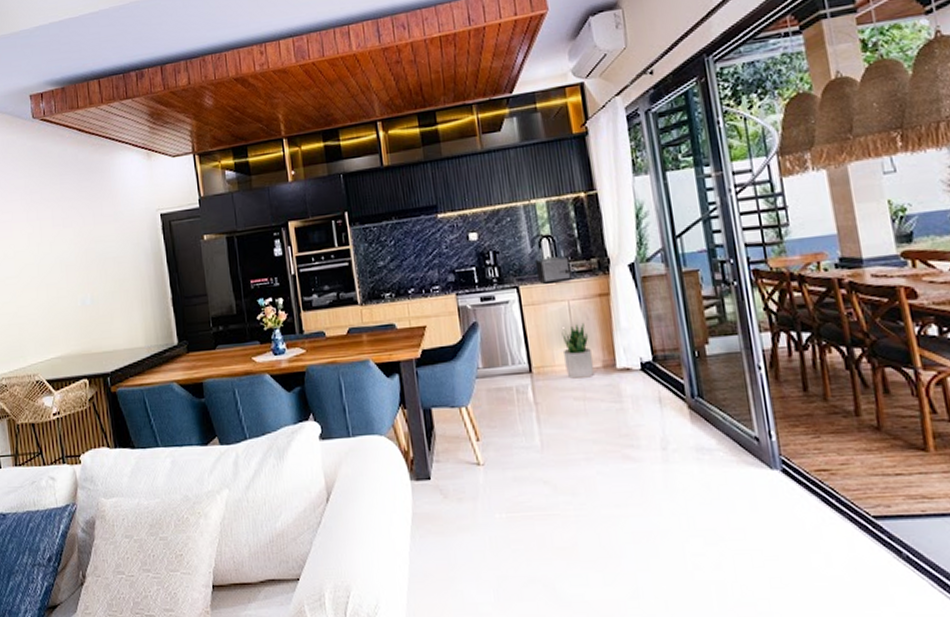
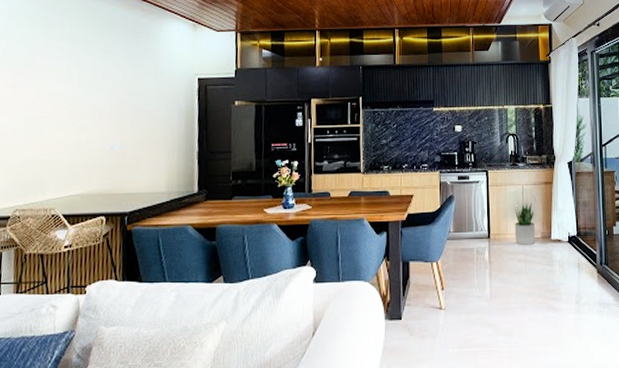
toaster: present [534,255,572,284] -> none [502,150,527,171]

